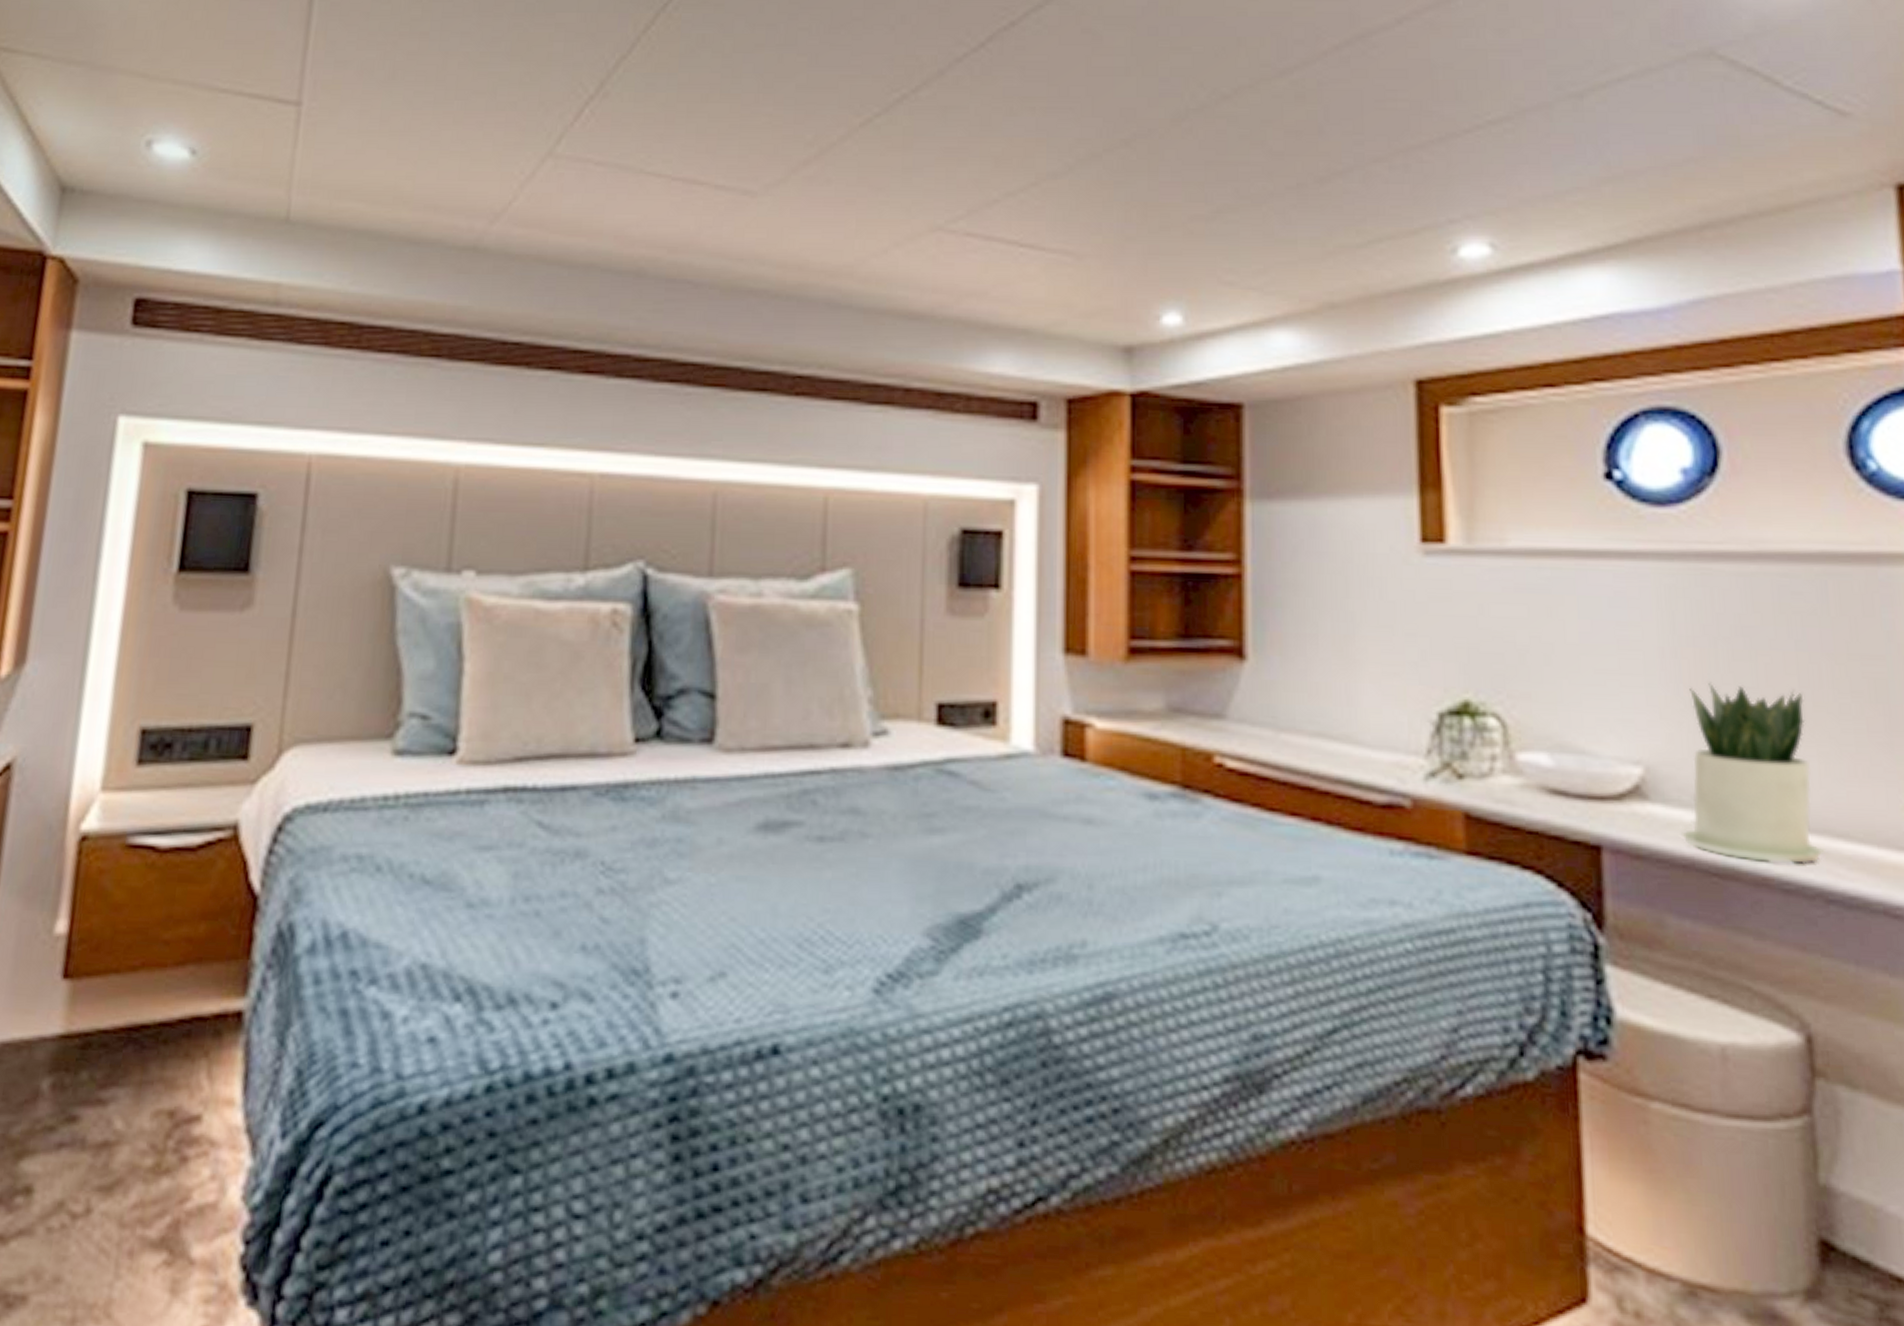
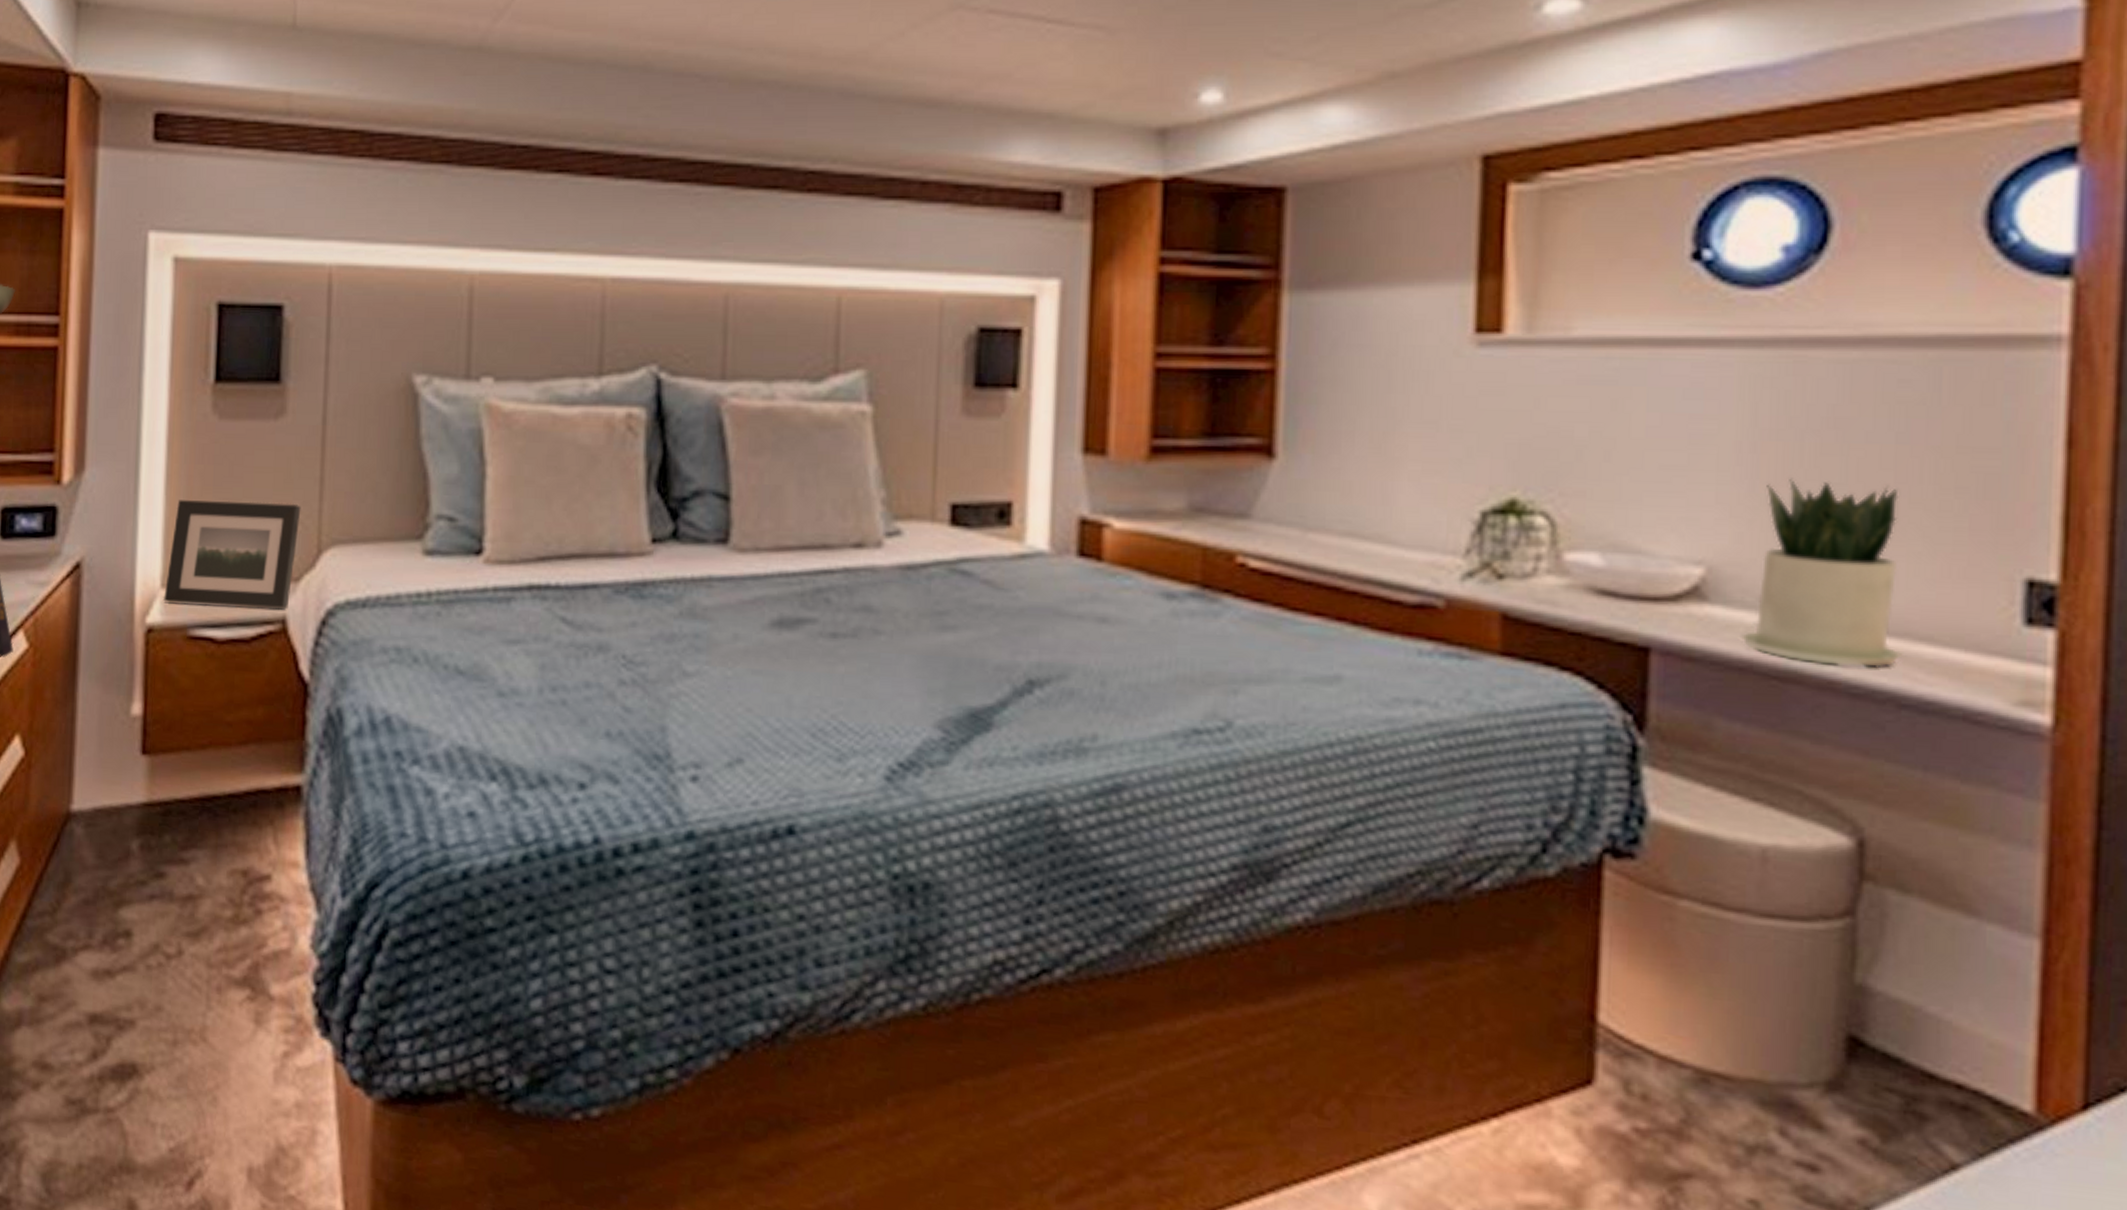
picture frame: none [102,695,263,814] -> present [163,500,301,609]

